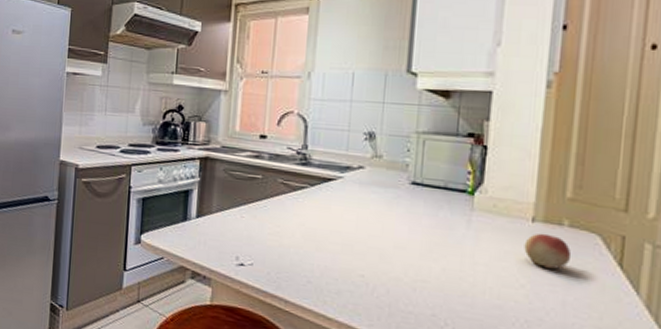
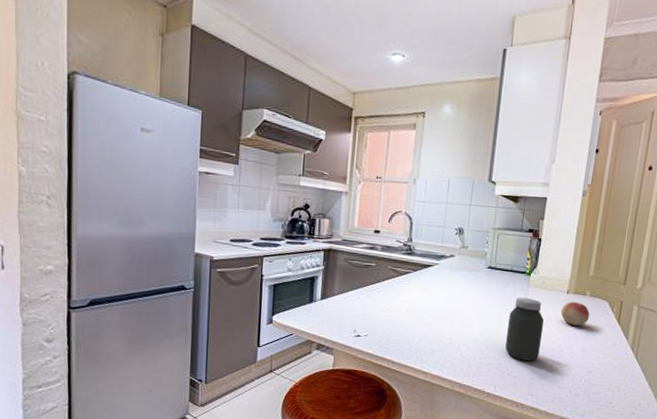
jar: none [442,224,499,315] -> present [505,297,544,361]

